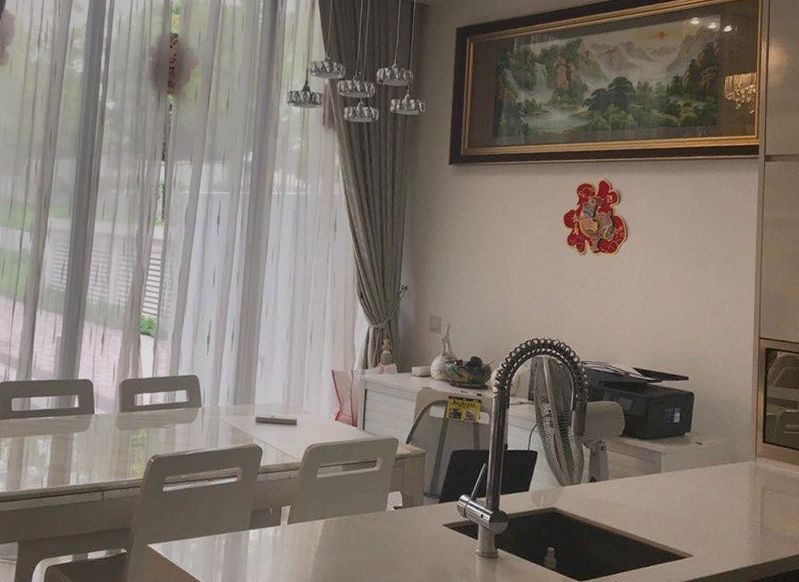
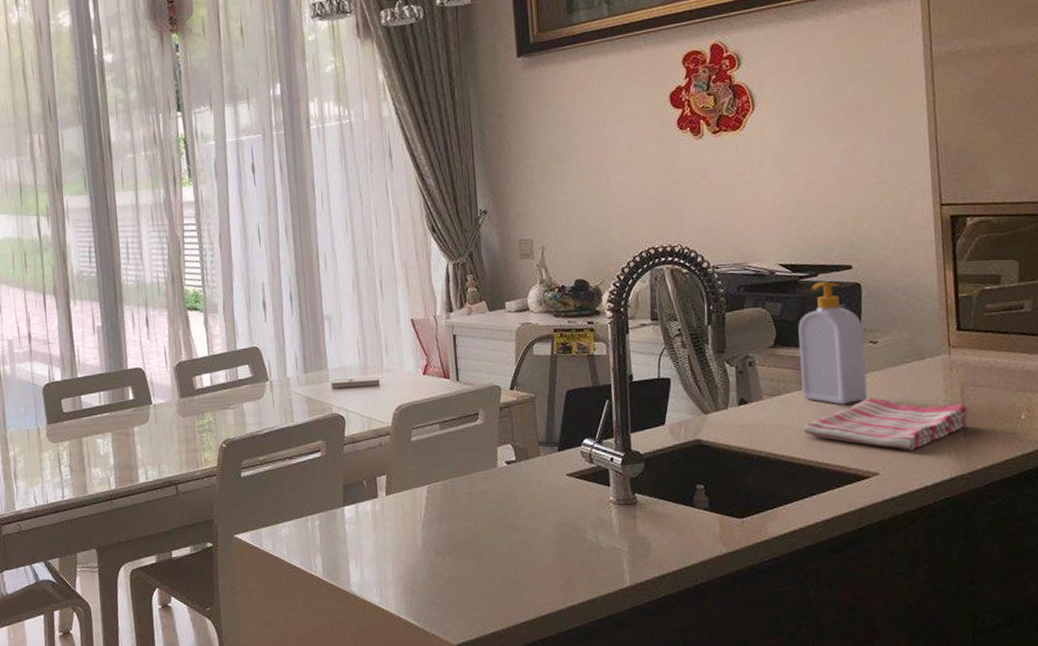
dish towel: none [638,490,765,539] -> present [804,397,968,451]
soap bottle: none [640,387,692,493] -> present [798,281,868,405]

